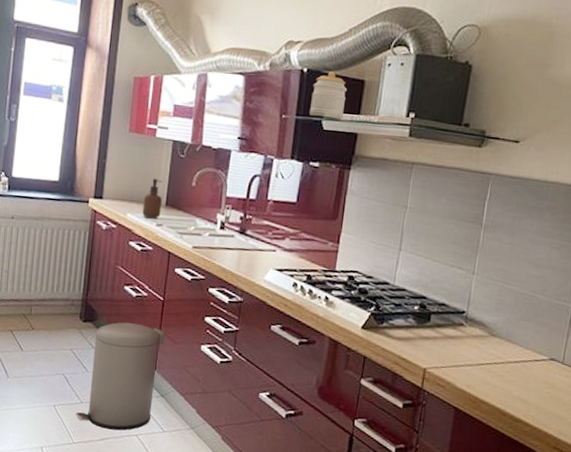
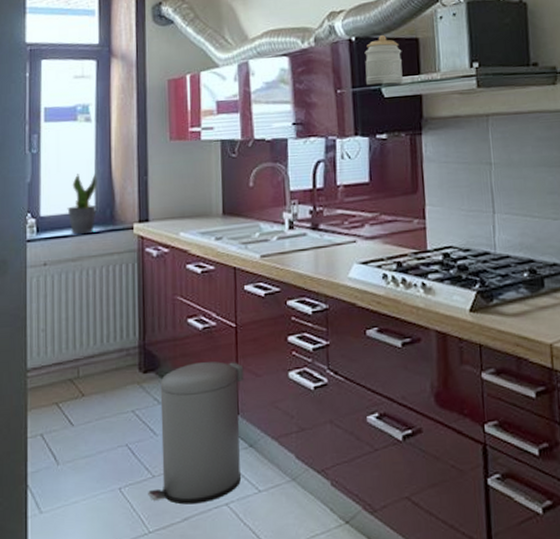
potted plant: none [35,146,63,199] -> present [67,174,97,235]
soap dispenser: present [142,178,163,219] -> none [196,186,218,234]

